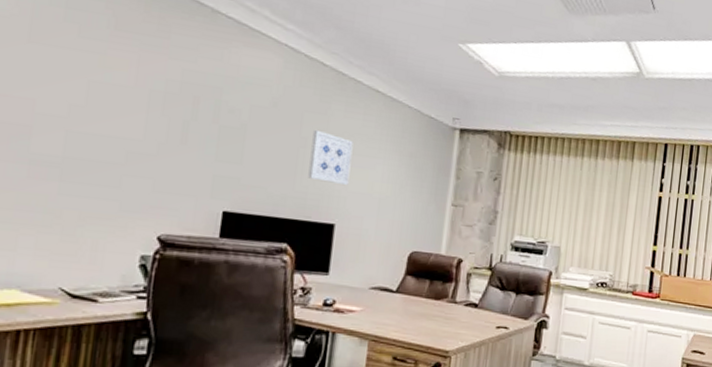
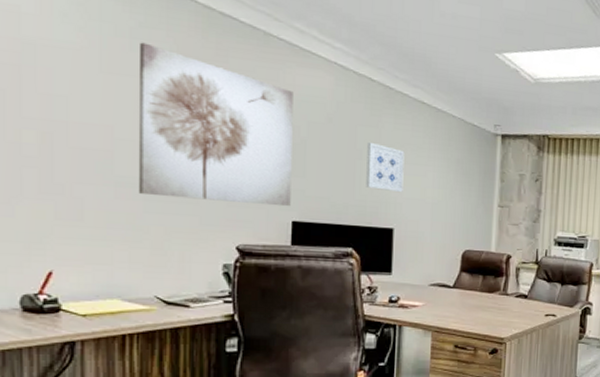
wall art: none [54,12,238,196] -> present [138,42,294,207]

